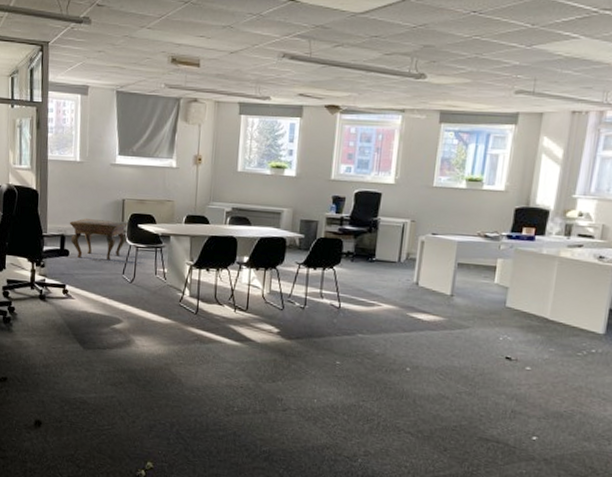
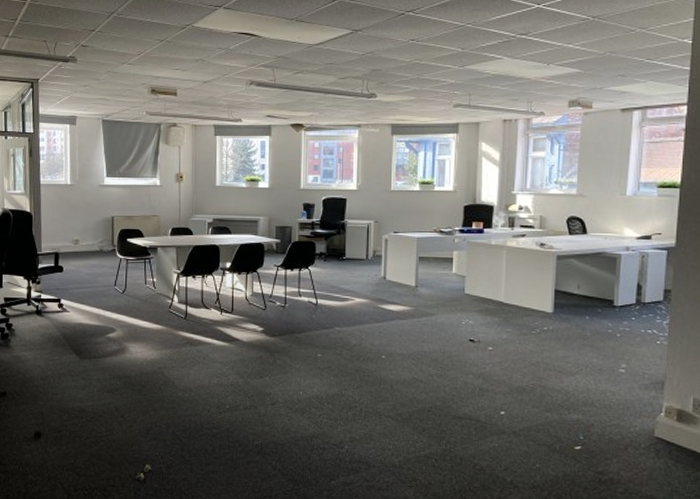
side table: present [69,218,128,261] -> none [62,236,117,274]

